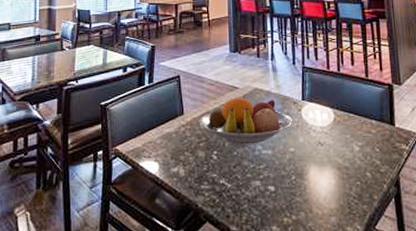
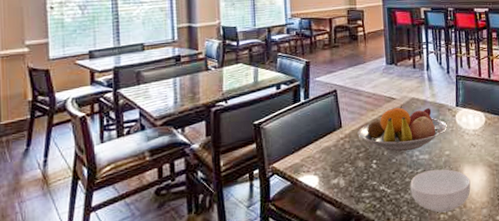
cereal bowl: none [252,167,318,216] -> present [410,169,471,213]

